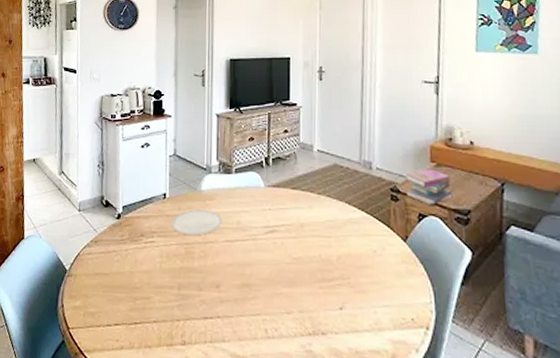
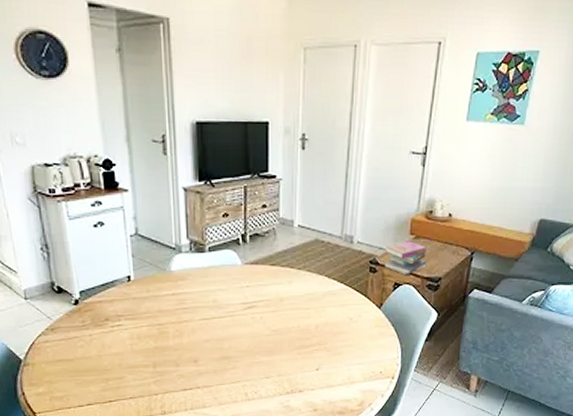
plate: present [171,208,222,236] -> none [139,289,197,317]

